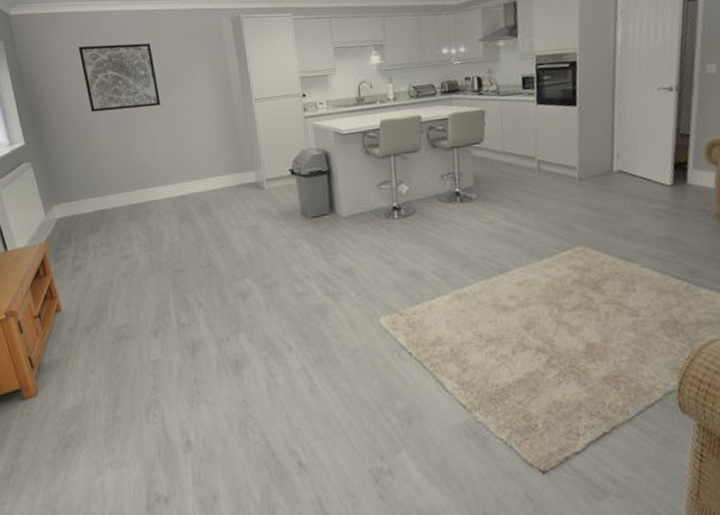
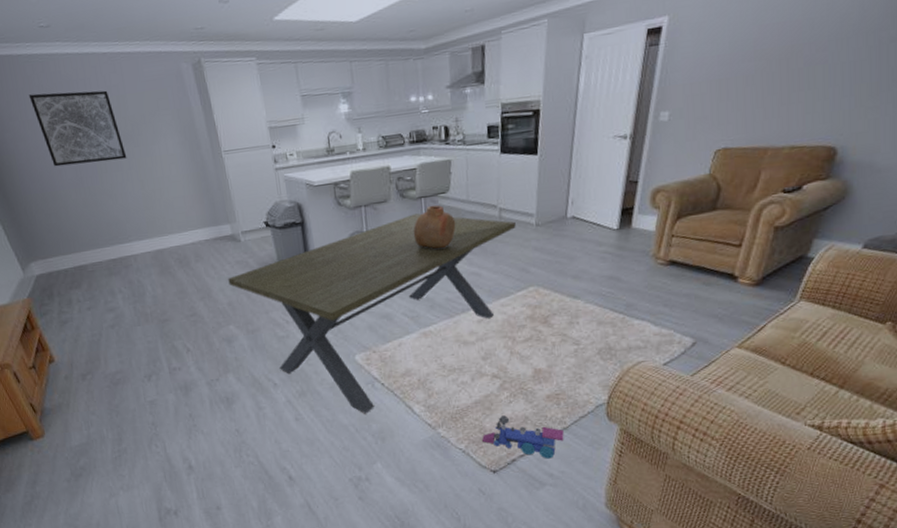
dining table: none [248,164,557,389] -> present [228,213,516,414]
vase: none [445,155,491,203] -> present [413,204,456,250]
toy train: none [526,399,629,459] -> present [481,415,564,459]

